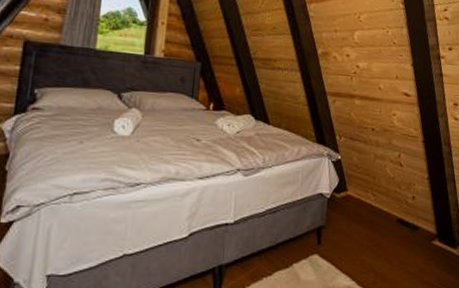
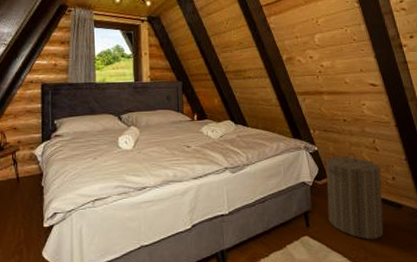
laundry hamper: none [342,165,402,262] -> present [325,152,384,240]

